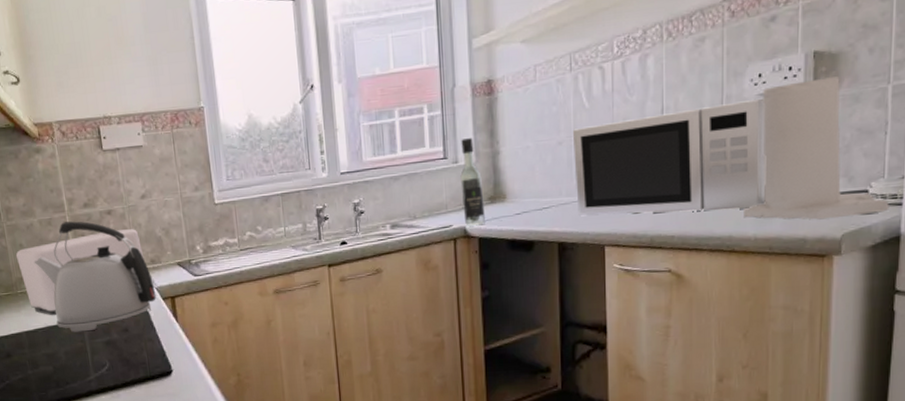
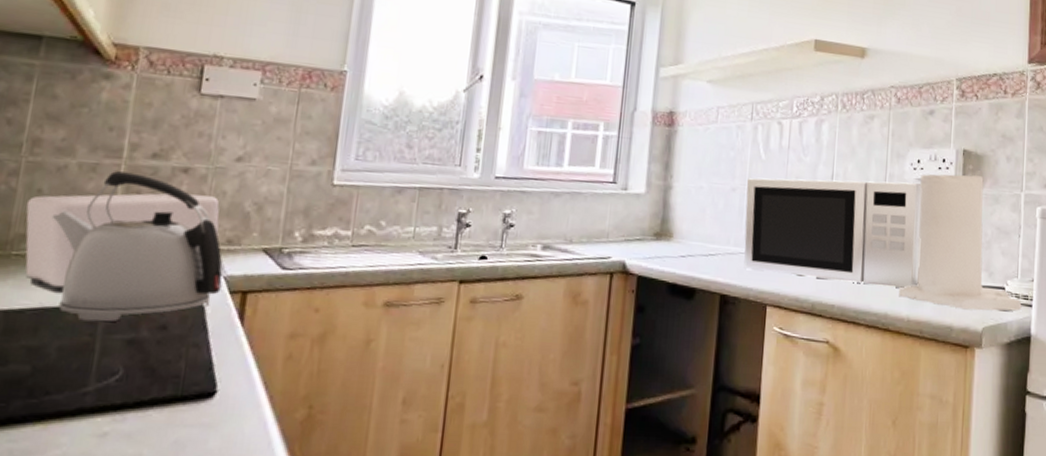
bottle: present [460,138,486,227] -> none [625,166,650,263]

